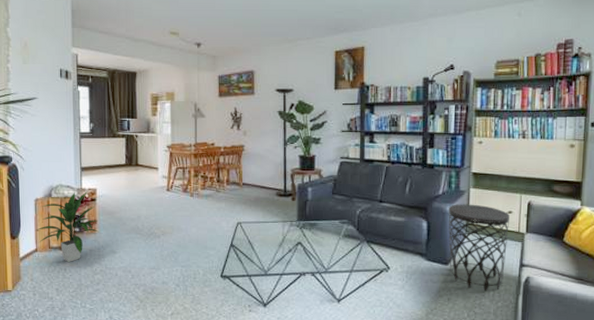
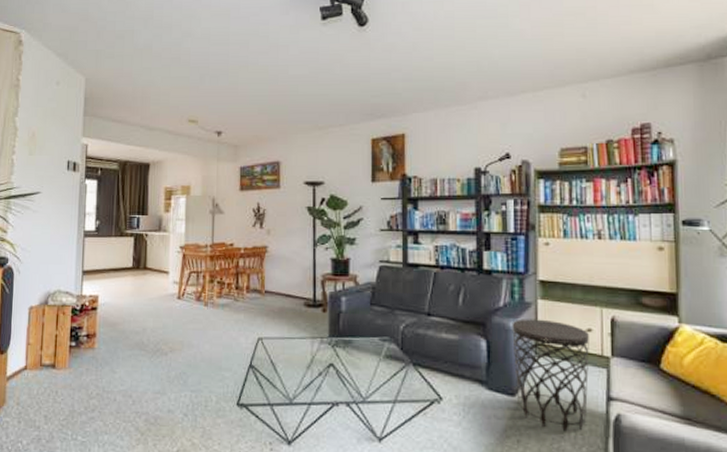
indoor plant: present [34,191,99,263] -> none [26,298,98,384]

